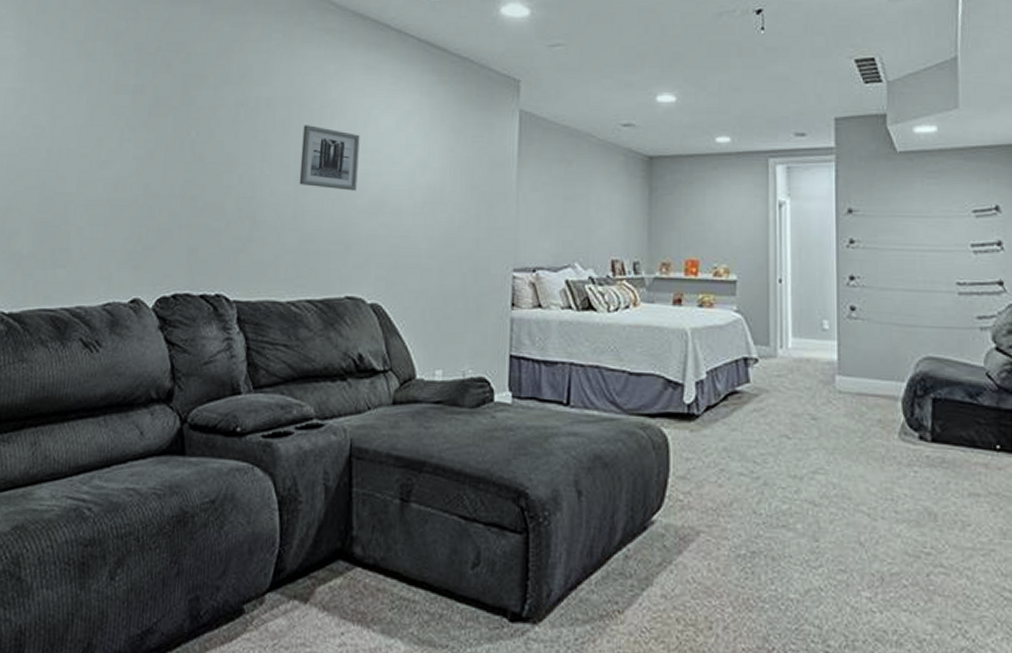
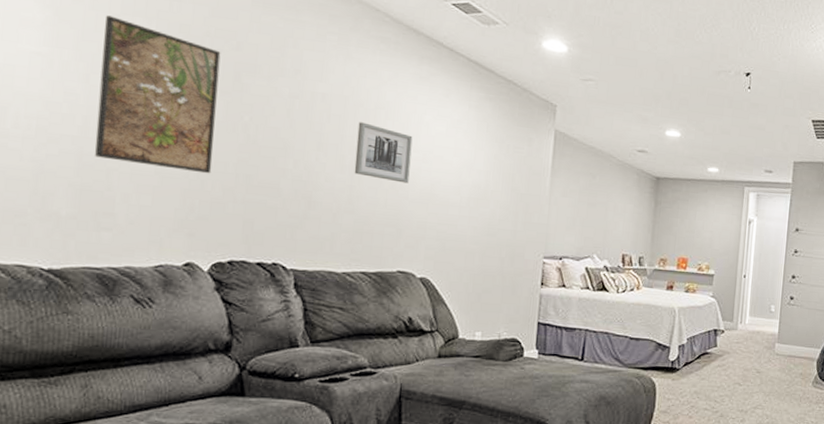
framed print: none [55,44,171,198] -> present [95,15,221,174]

